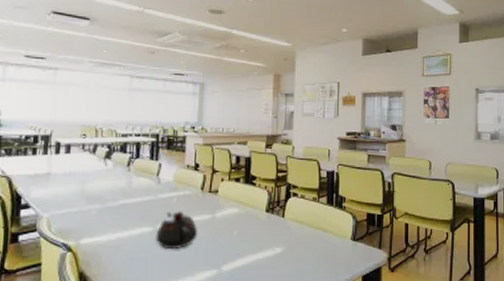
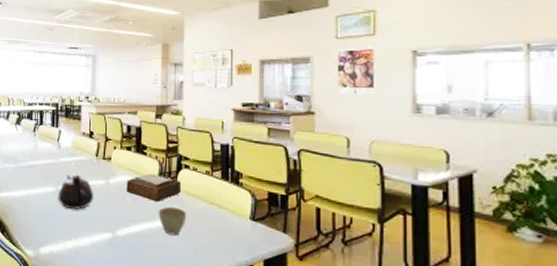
napkin holder: none [234,204,290,232] -> present [126,173,182,202]
cup: none [266,235,294,264] -> present [158,206,187,236]

